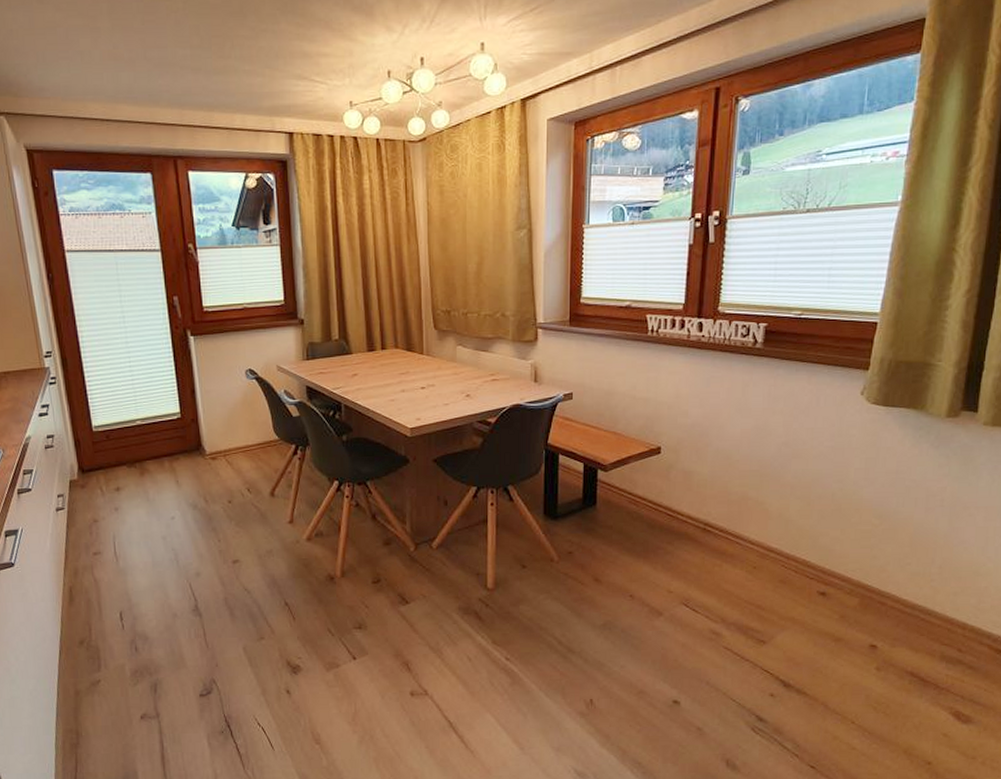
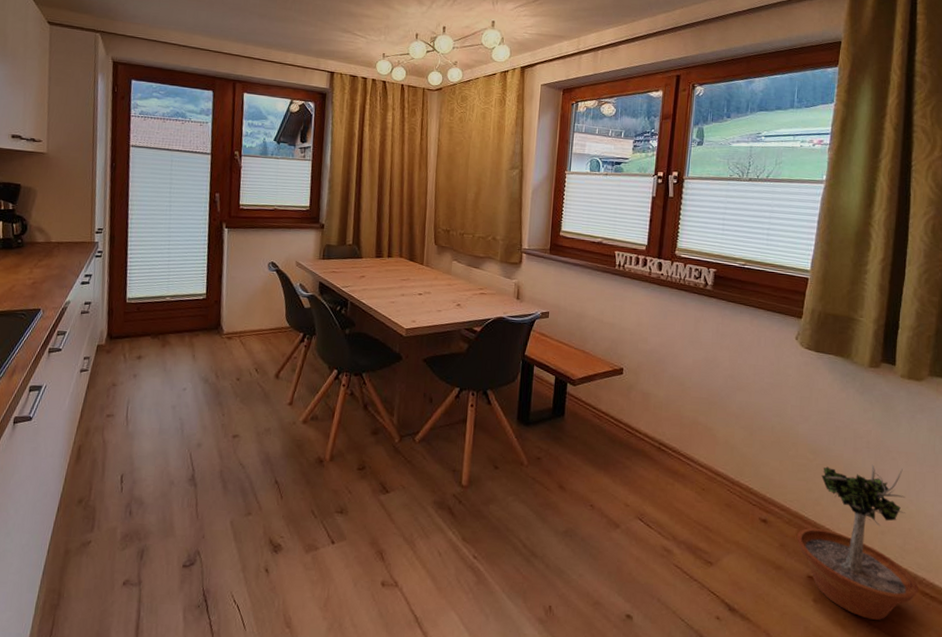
potted tree: none [858,523,993,682] -> present [796,464,918,620]

